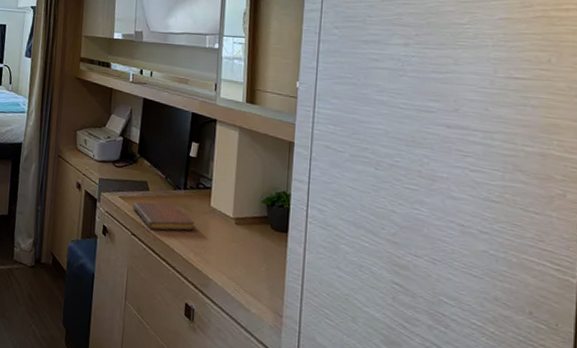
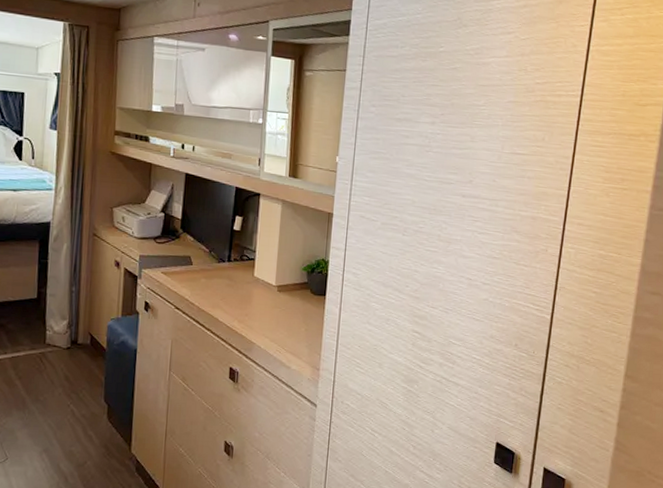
notebook: present [133,201,194,231] -> none [176,275,238,302]

